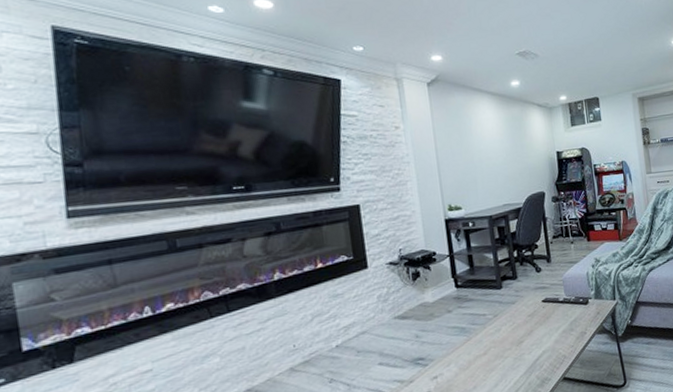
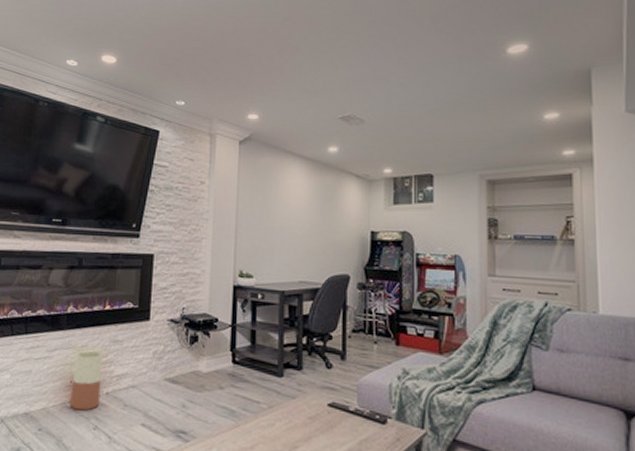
vase: none [294,309,331,371] -> present [70,350,102,411]

